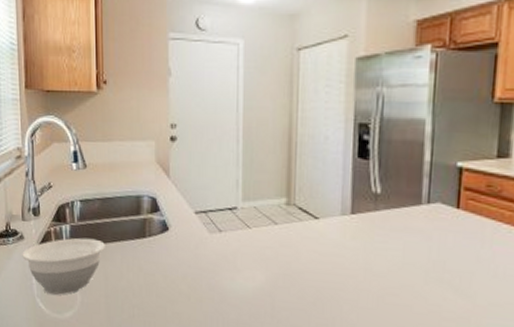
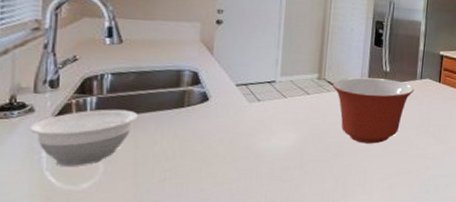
mixing bowl: none [305,201,419,292] -> present [332,77,415,144]

